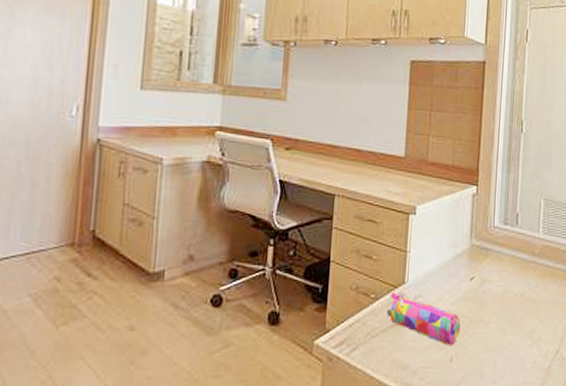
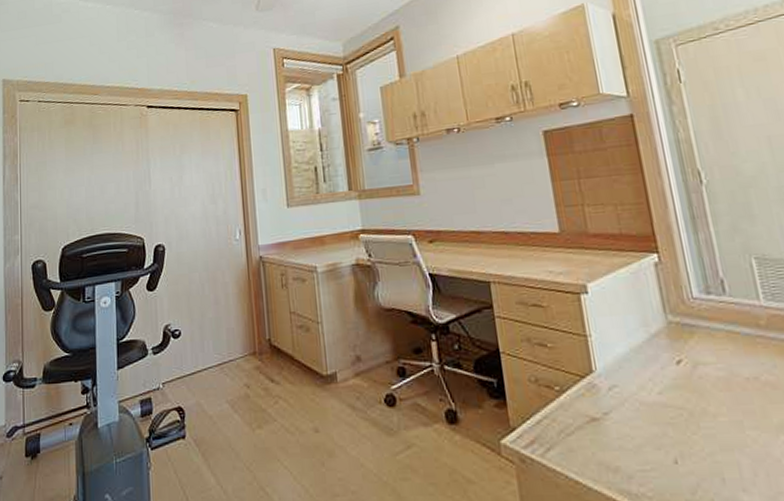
pencil case: present [387,292,460,346] -> none [577,382,679,445]

